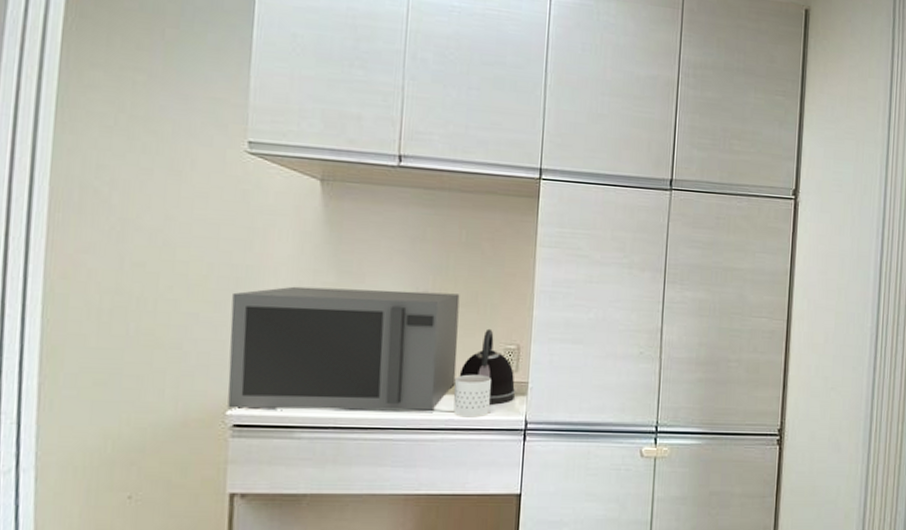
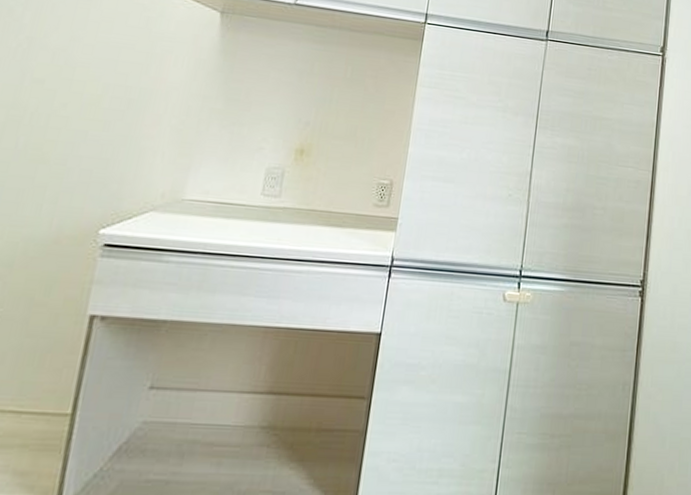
microwave: present [227,286,460,411] -> none [101,110,340,241]
mug: present [453,374,492,418] -> none [322,206,362,251]
kettle: present [459,328,516,405] -> none [331,162,386,239]

